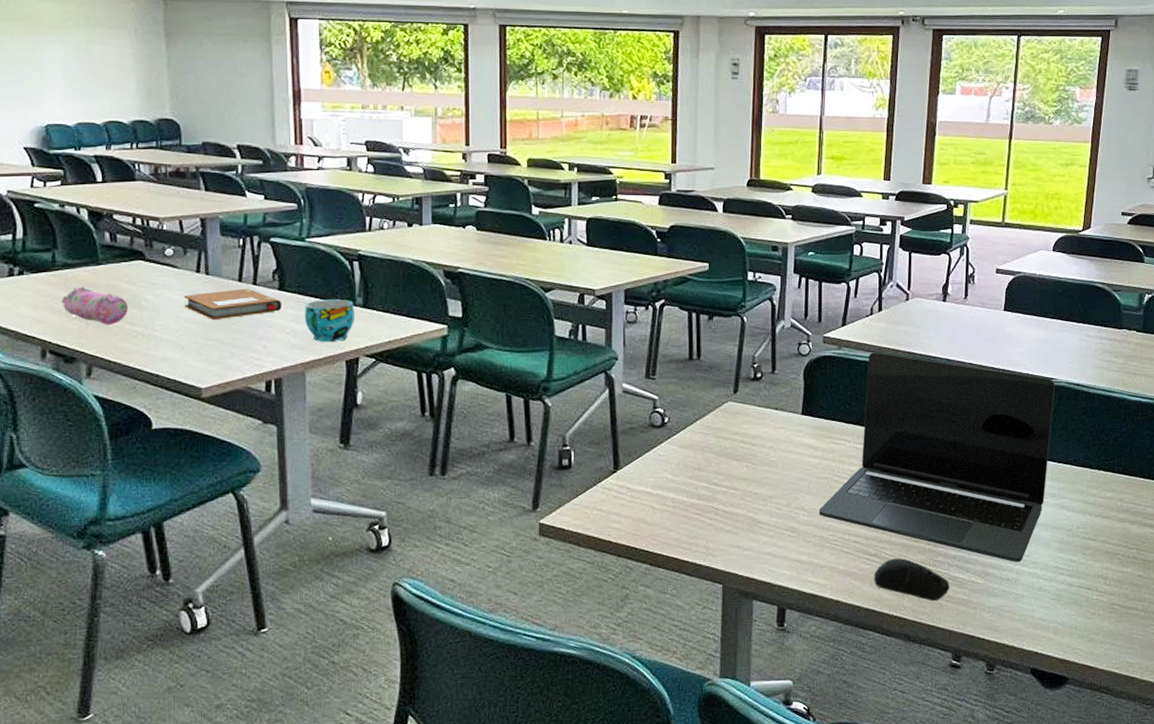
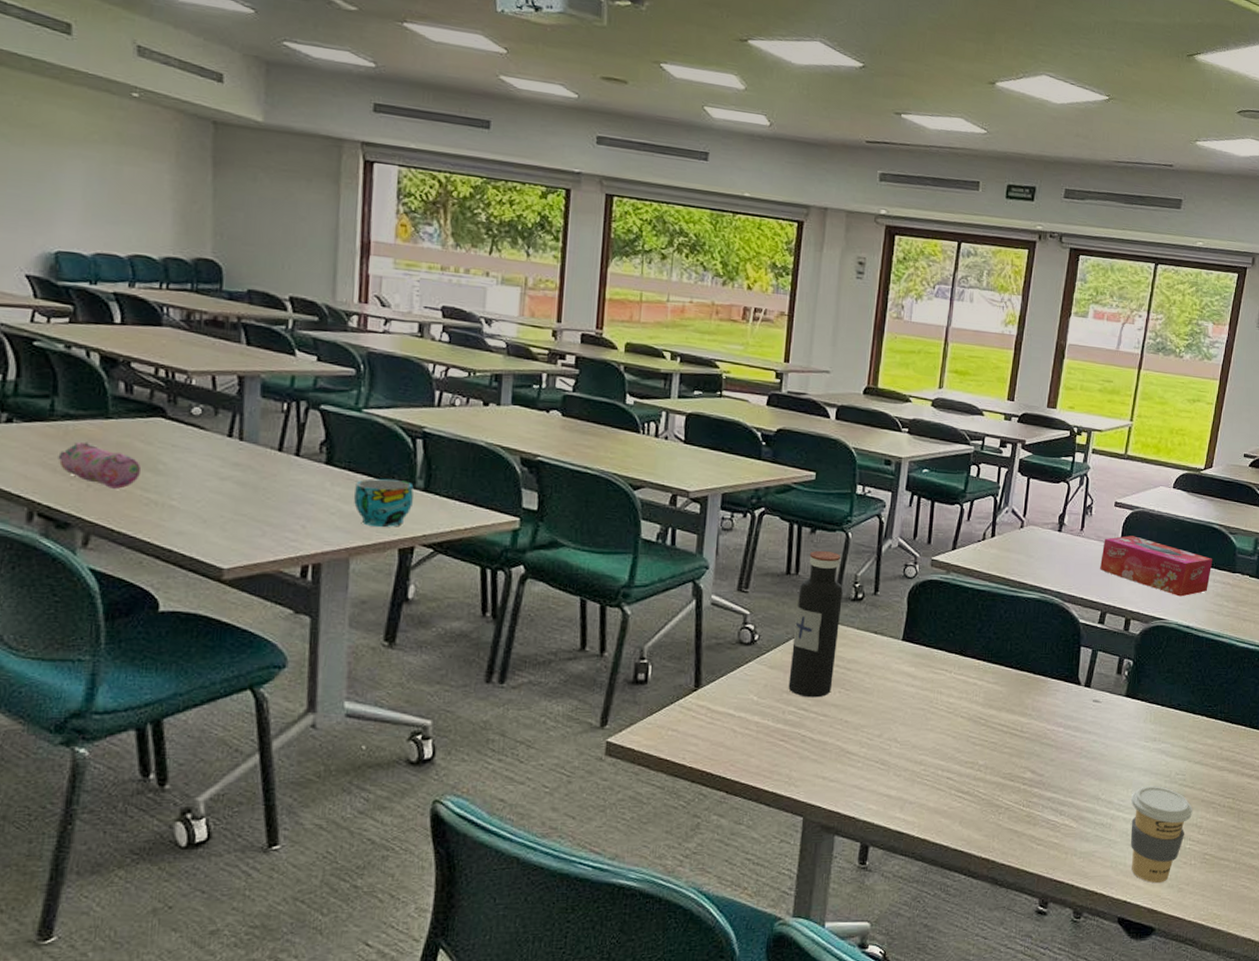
notebook: present [183,288,282,321] -> none [209,459,329,493]
water bottle: none [699,335,743,473] -> present [788,550,843,698]
laptop: present [819,352,1055,562] -> none [912,579,1165,806]
computer mouse: present [874,558,950,601] -> none [964,798,1042,844]
tissue box: none [986,300,1098,356] -> present [1100,535,1213,597]
coffee cup: none [1035,540,1097,634] -> present [1131,786,1192,883]

